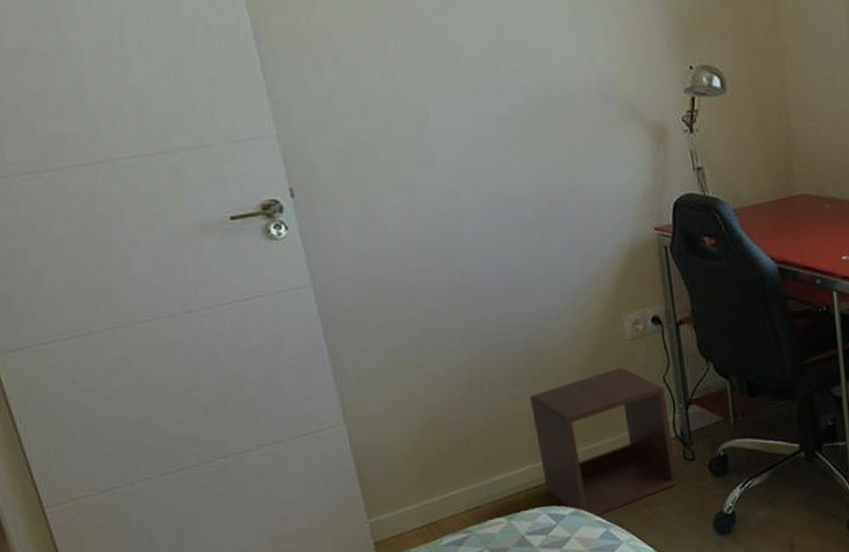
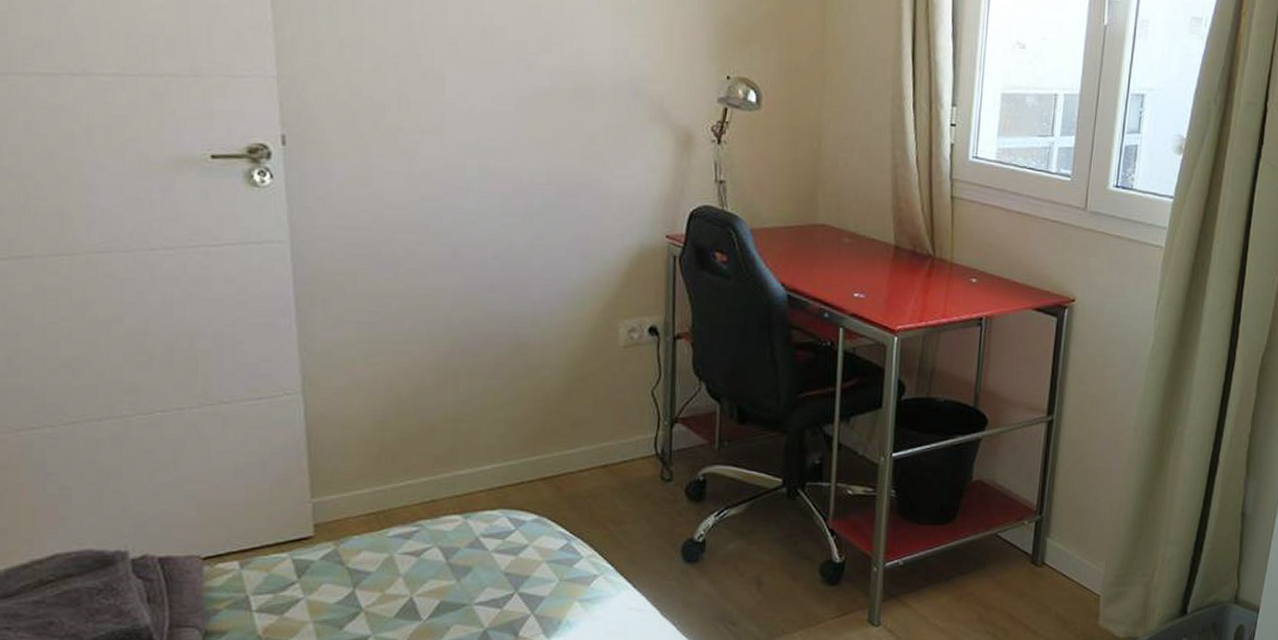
storage cube: present [530,367,678,518] -> none [507,374,652,528]

